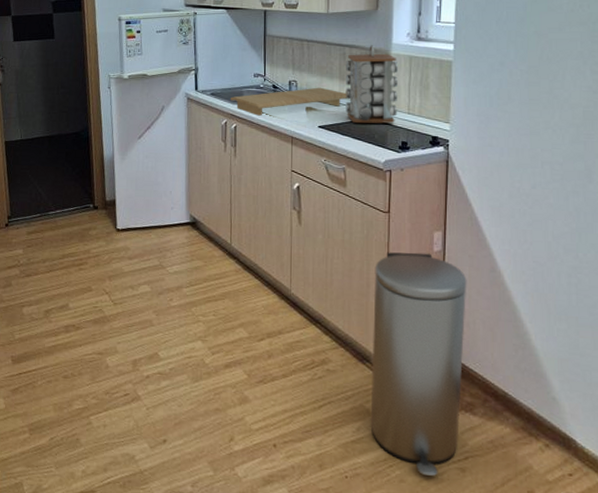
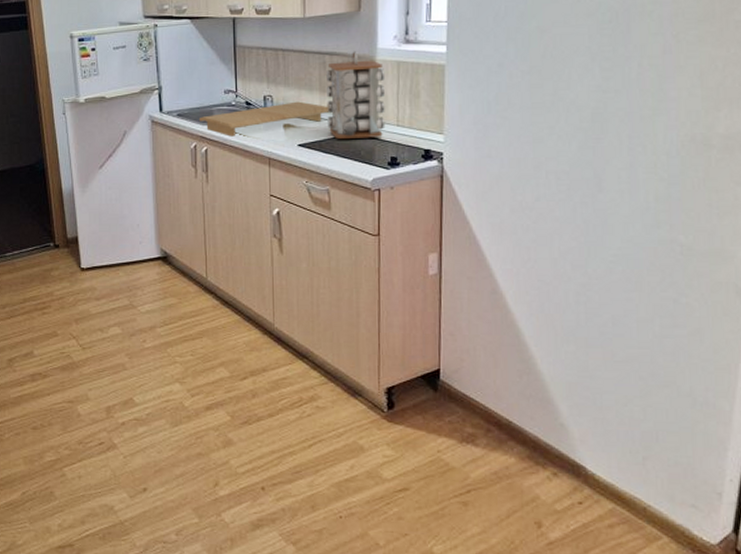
pedal bin: present [370,252,467,477] -> none [364,277,466,513]

